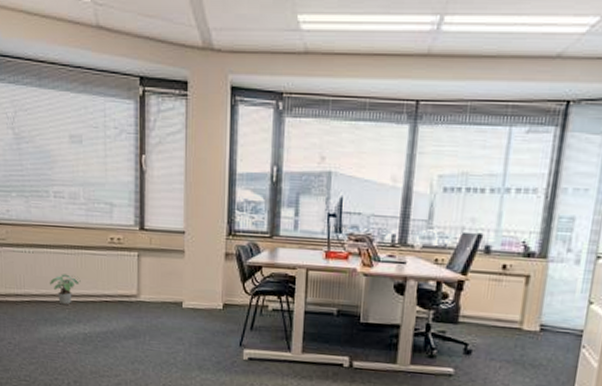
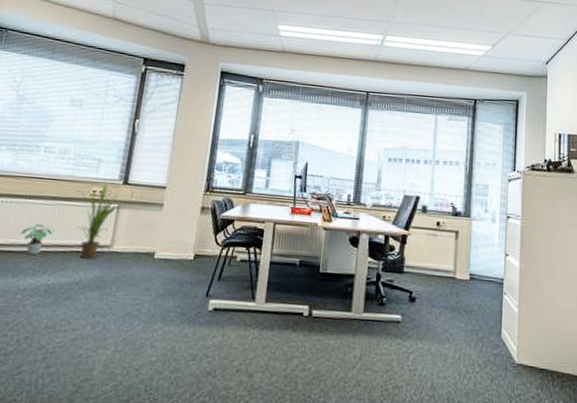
house plant: none [94,228,139,309] -> present [77,182,119,259]

